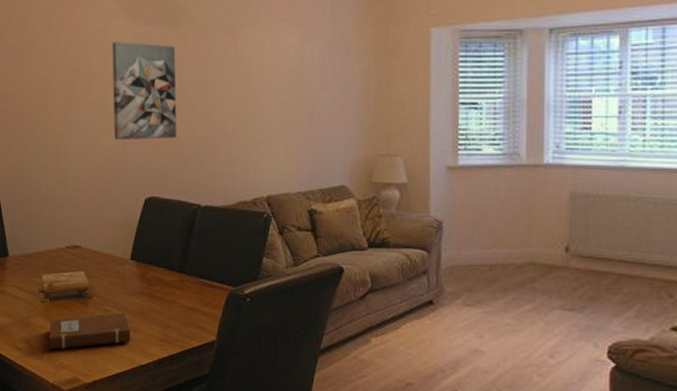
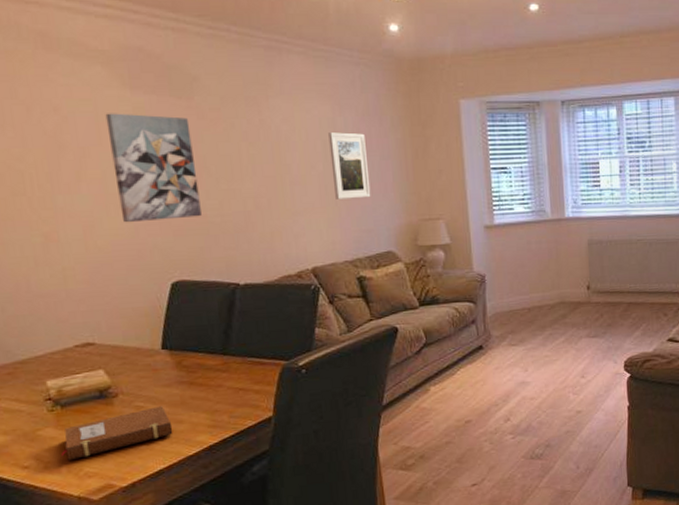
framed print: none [294,61,330,129] -> present [328,132,371,200]

